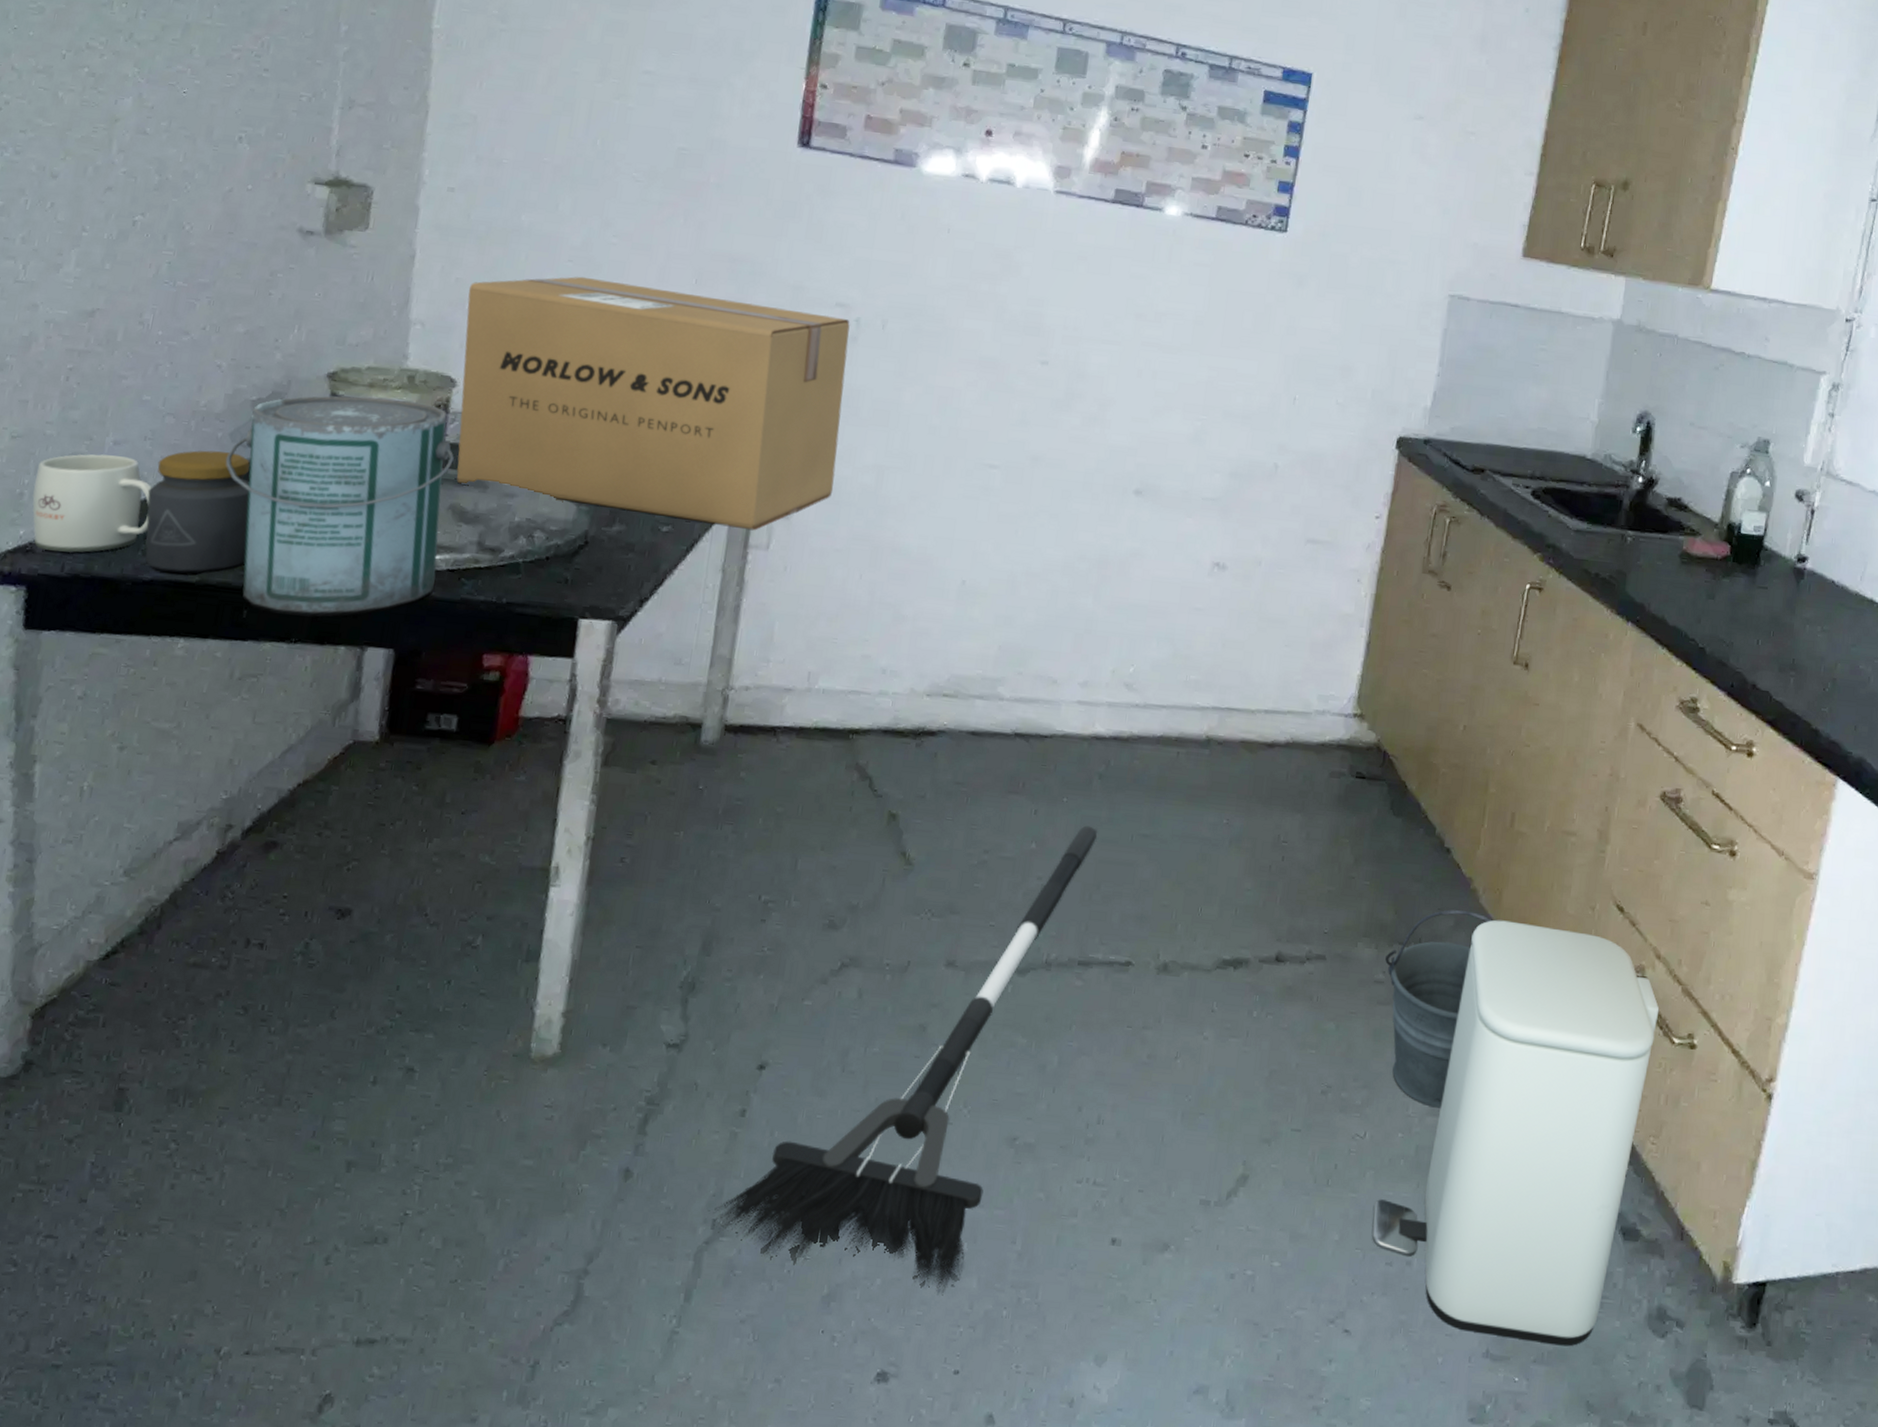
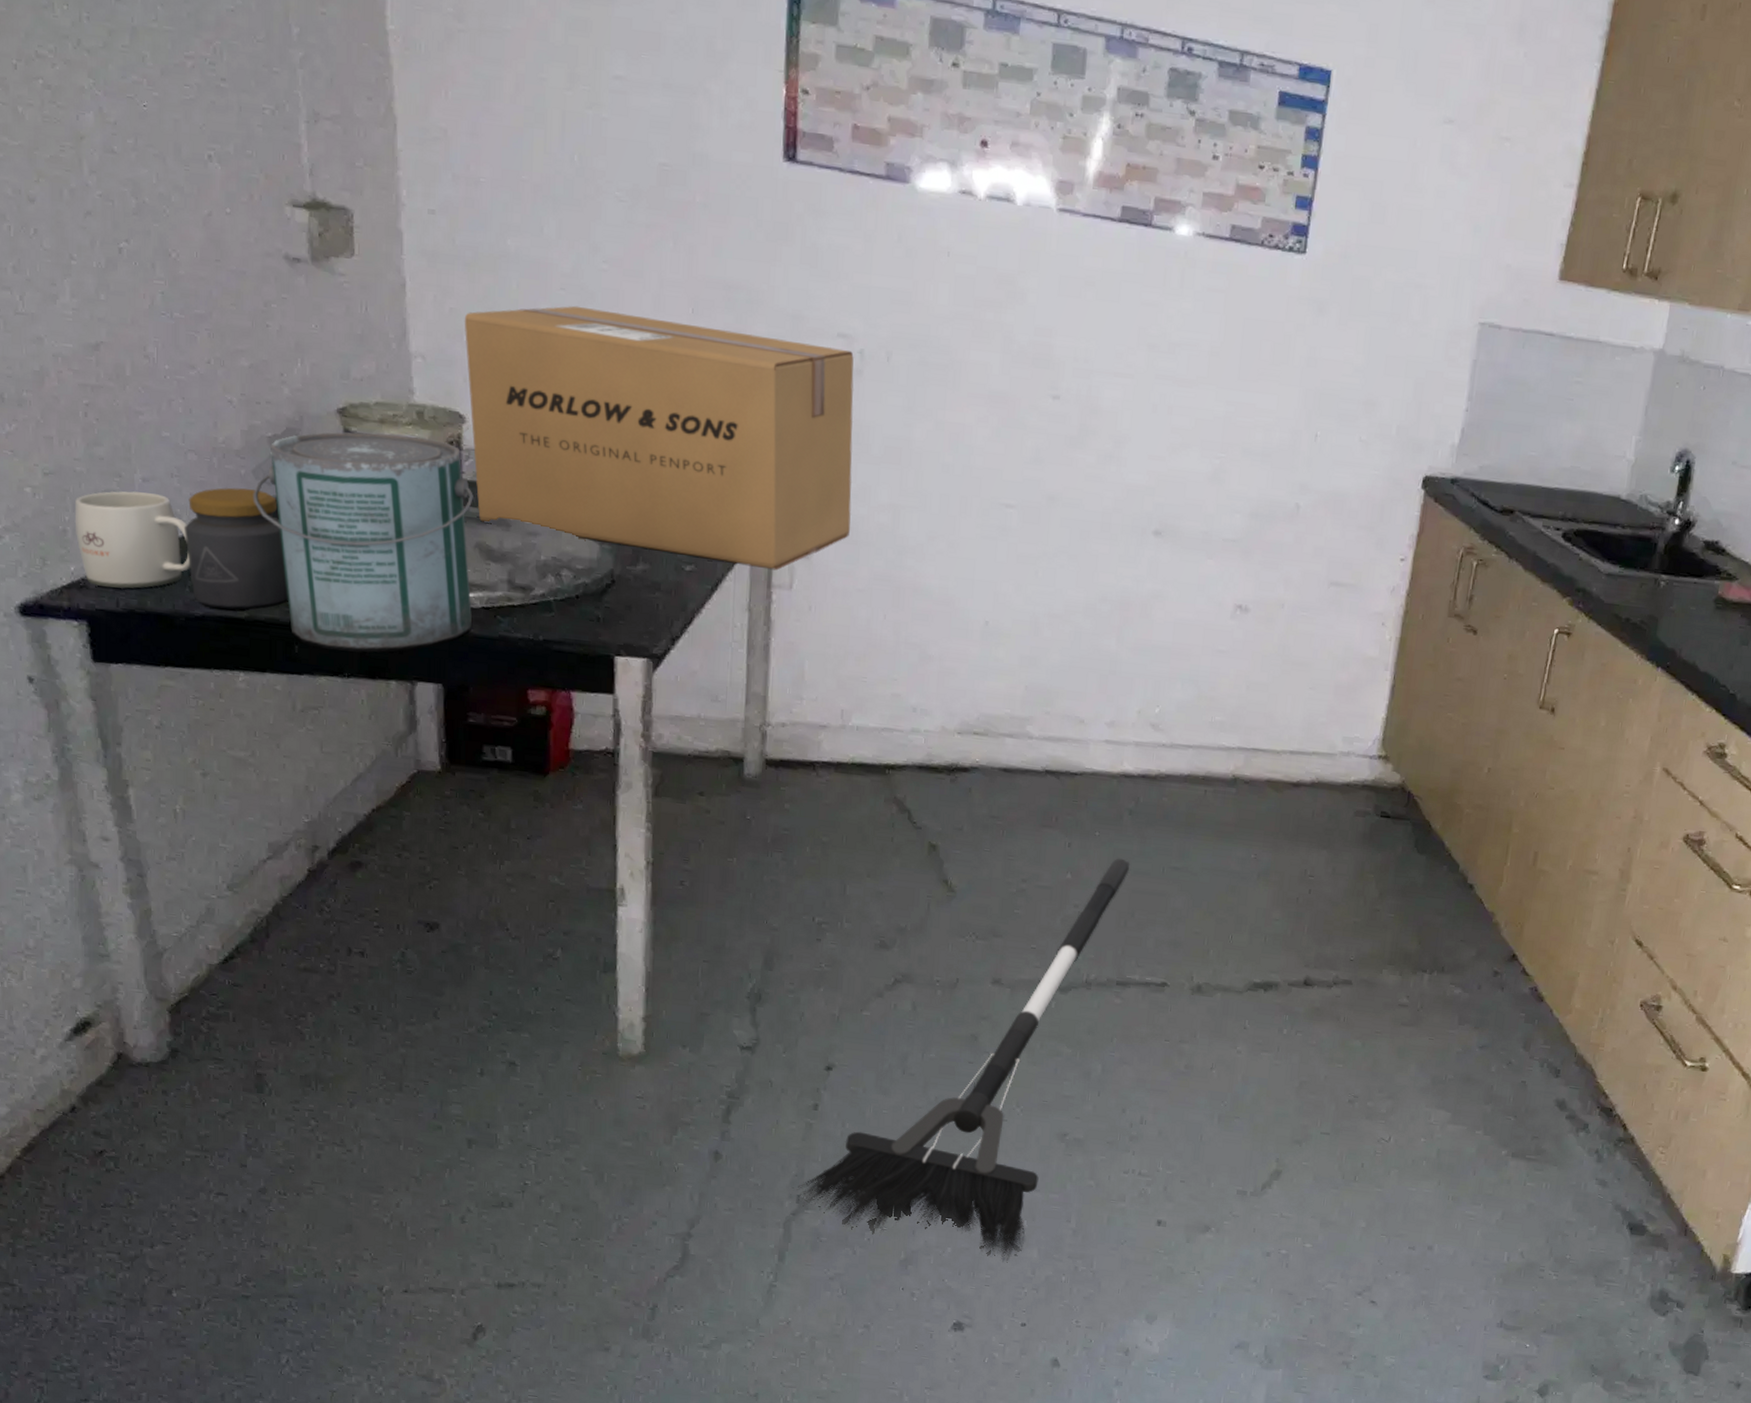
pedal bin: present [1371,919,1660,1347] -> none [1395,951,1674,1320]
bucket: present [1385,909,1492,1108] -> none [1409,941,1513,1118]

